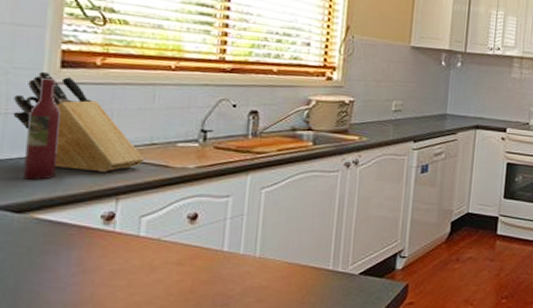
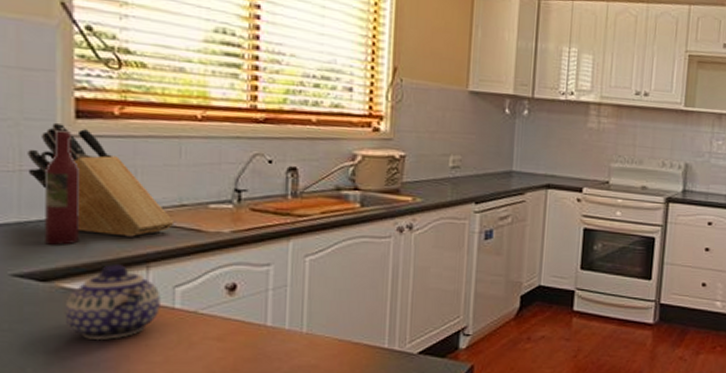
teapot: none [36,196,127,267] -> present [65,263,160,341]

